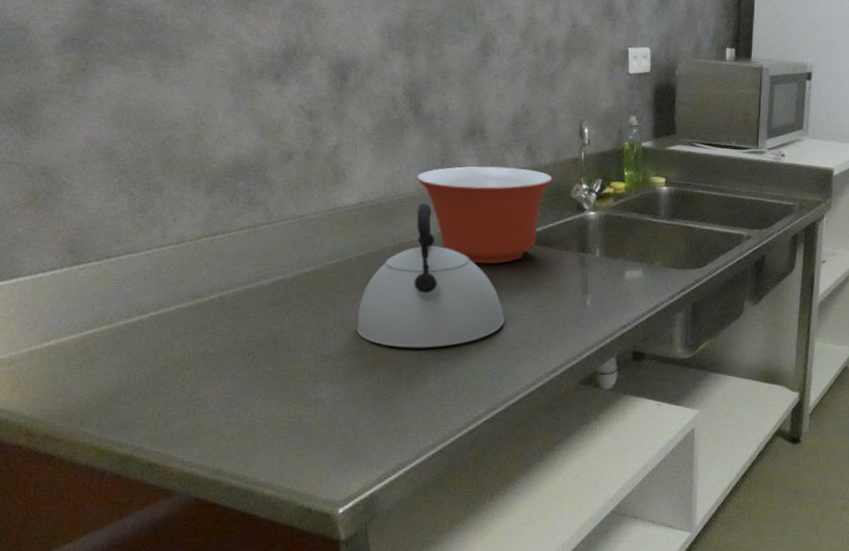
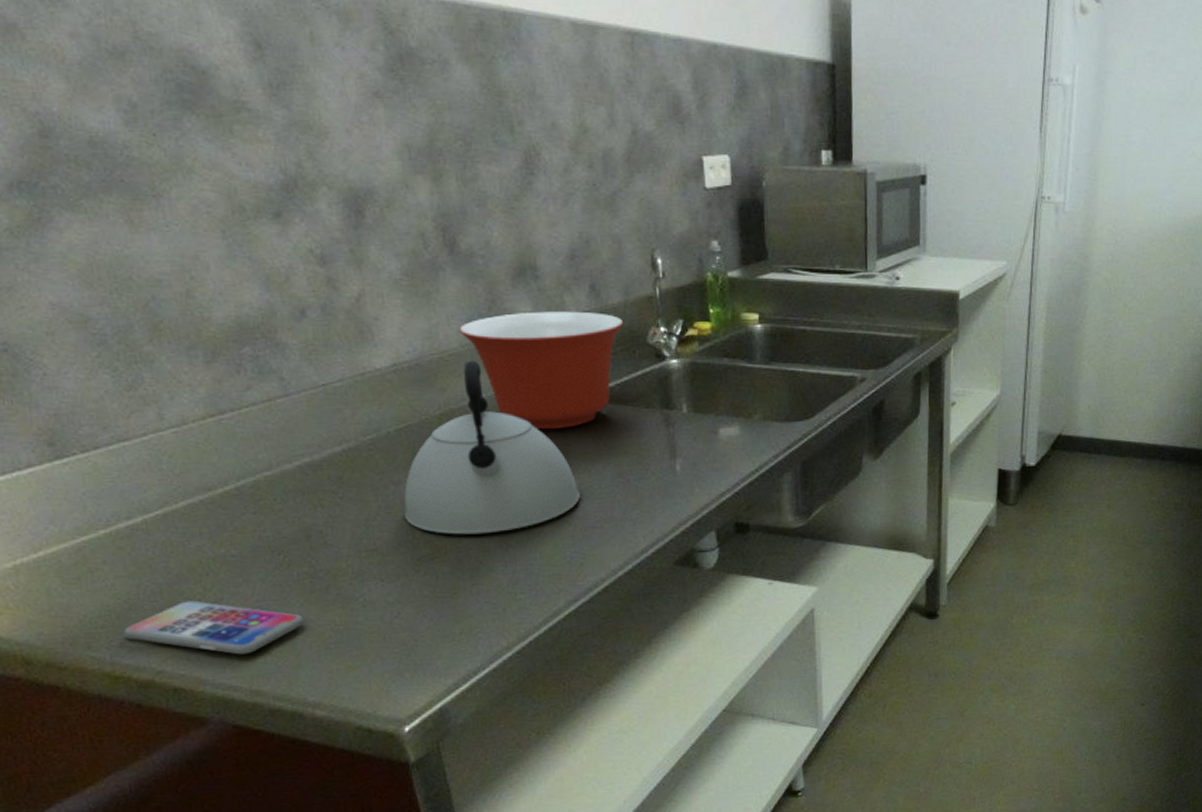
smartphone: none [112,389,264,438] -> present [123,600,304,655]

